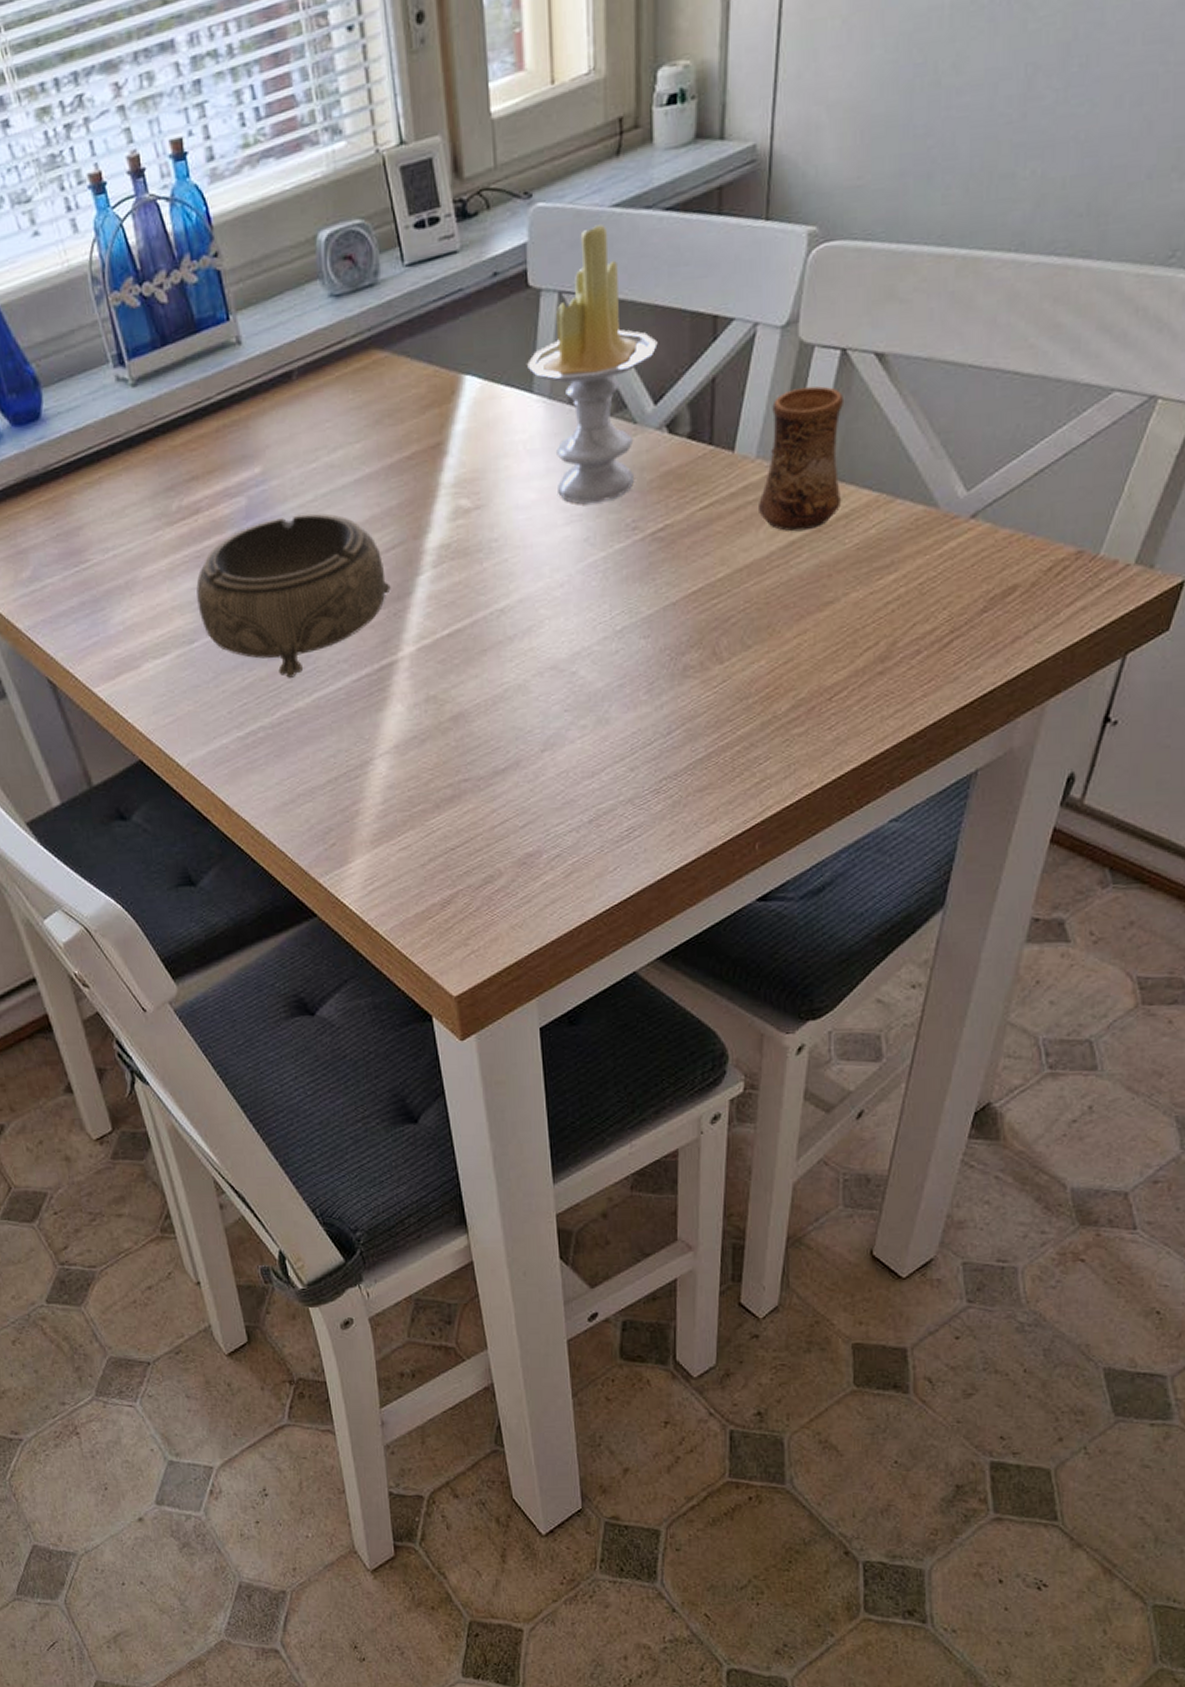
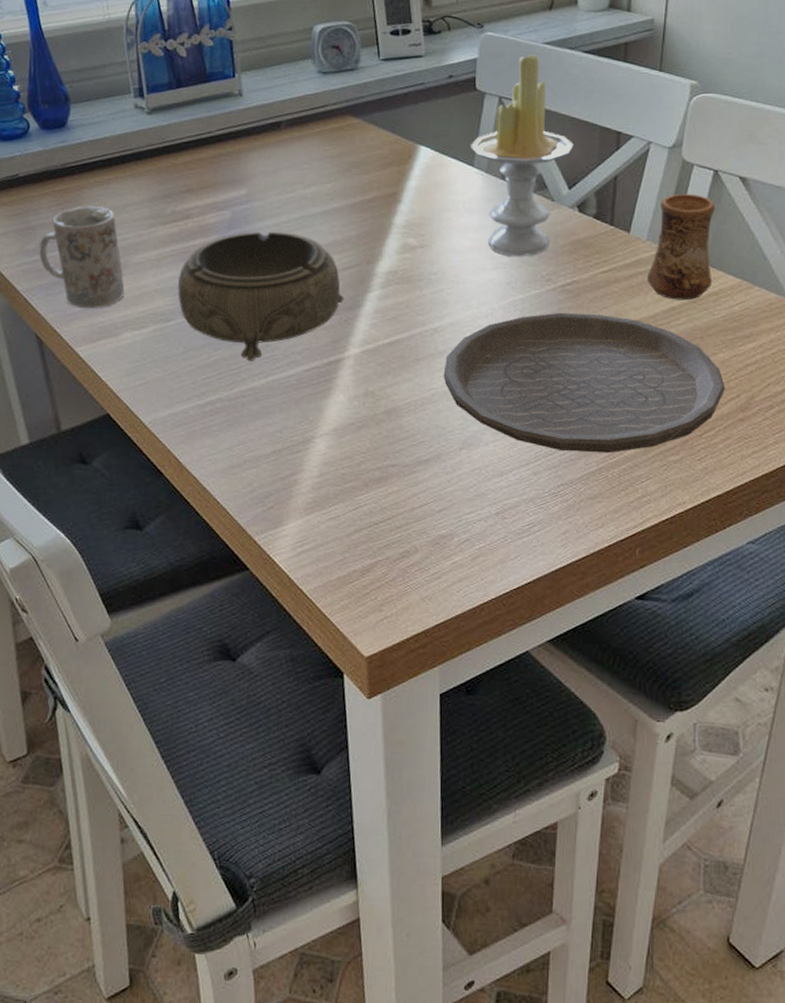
mug: none [34,513,138,641] -> present [39,206,125,309]
plate: none [515,563,860,739] -> present [443,312,725,454]

